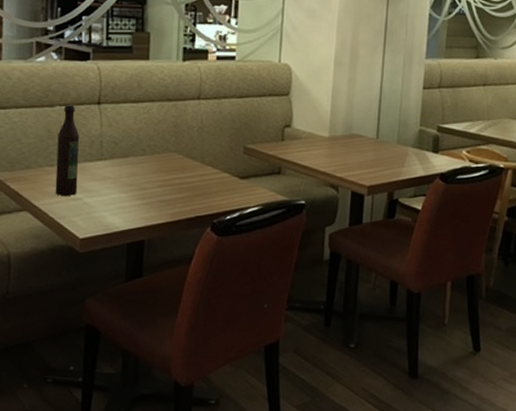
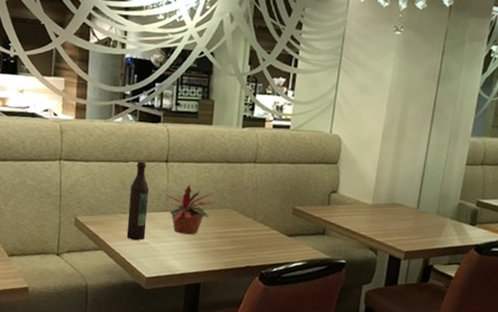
potted plant: none [98,128,157,185] -> present [164,184,216,235]

